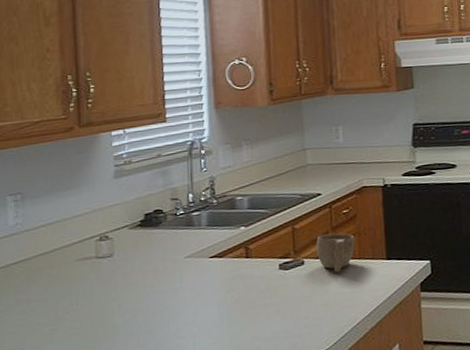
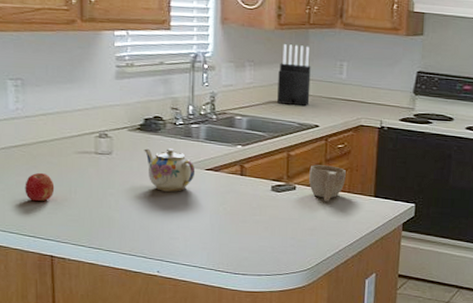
fruit: none [24,286,55,320] -> present [25,172,55,202]
teapot: none [145,241,200,288] -> present [144,148,196,192]
knife block: none [275,116,309,178] -> present [277,44,311,106]

